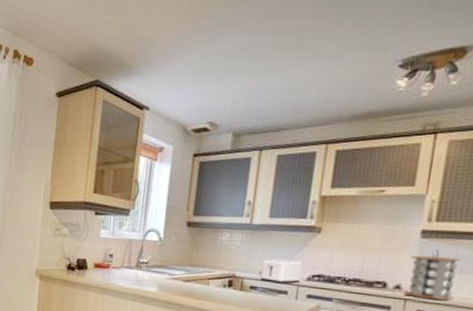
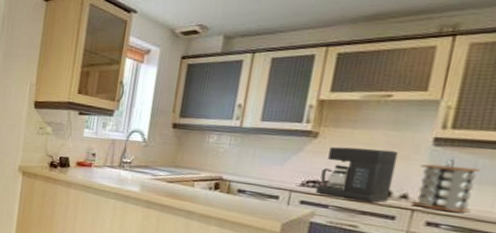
toaster: present [259,259,304,284] -> none [248,163,298,189]
coffee maker: none [321,241,392,294] -> present [316,146,399,203]

